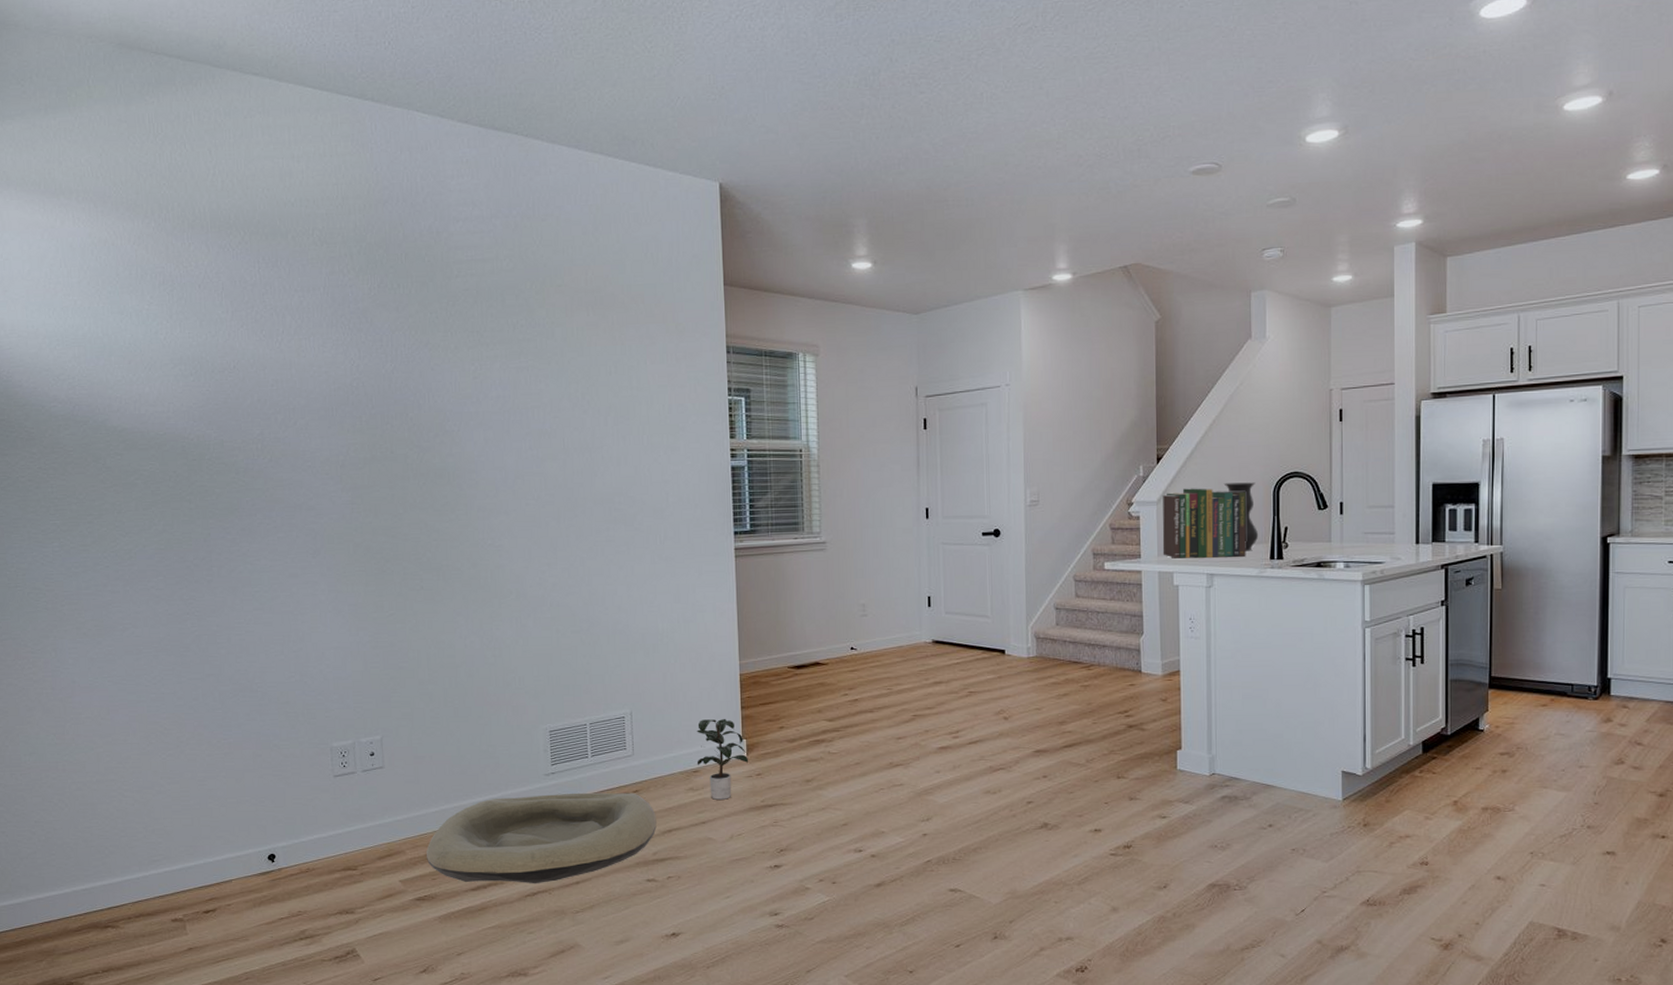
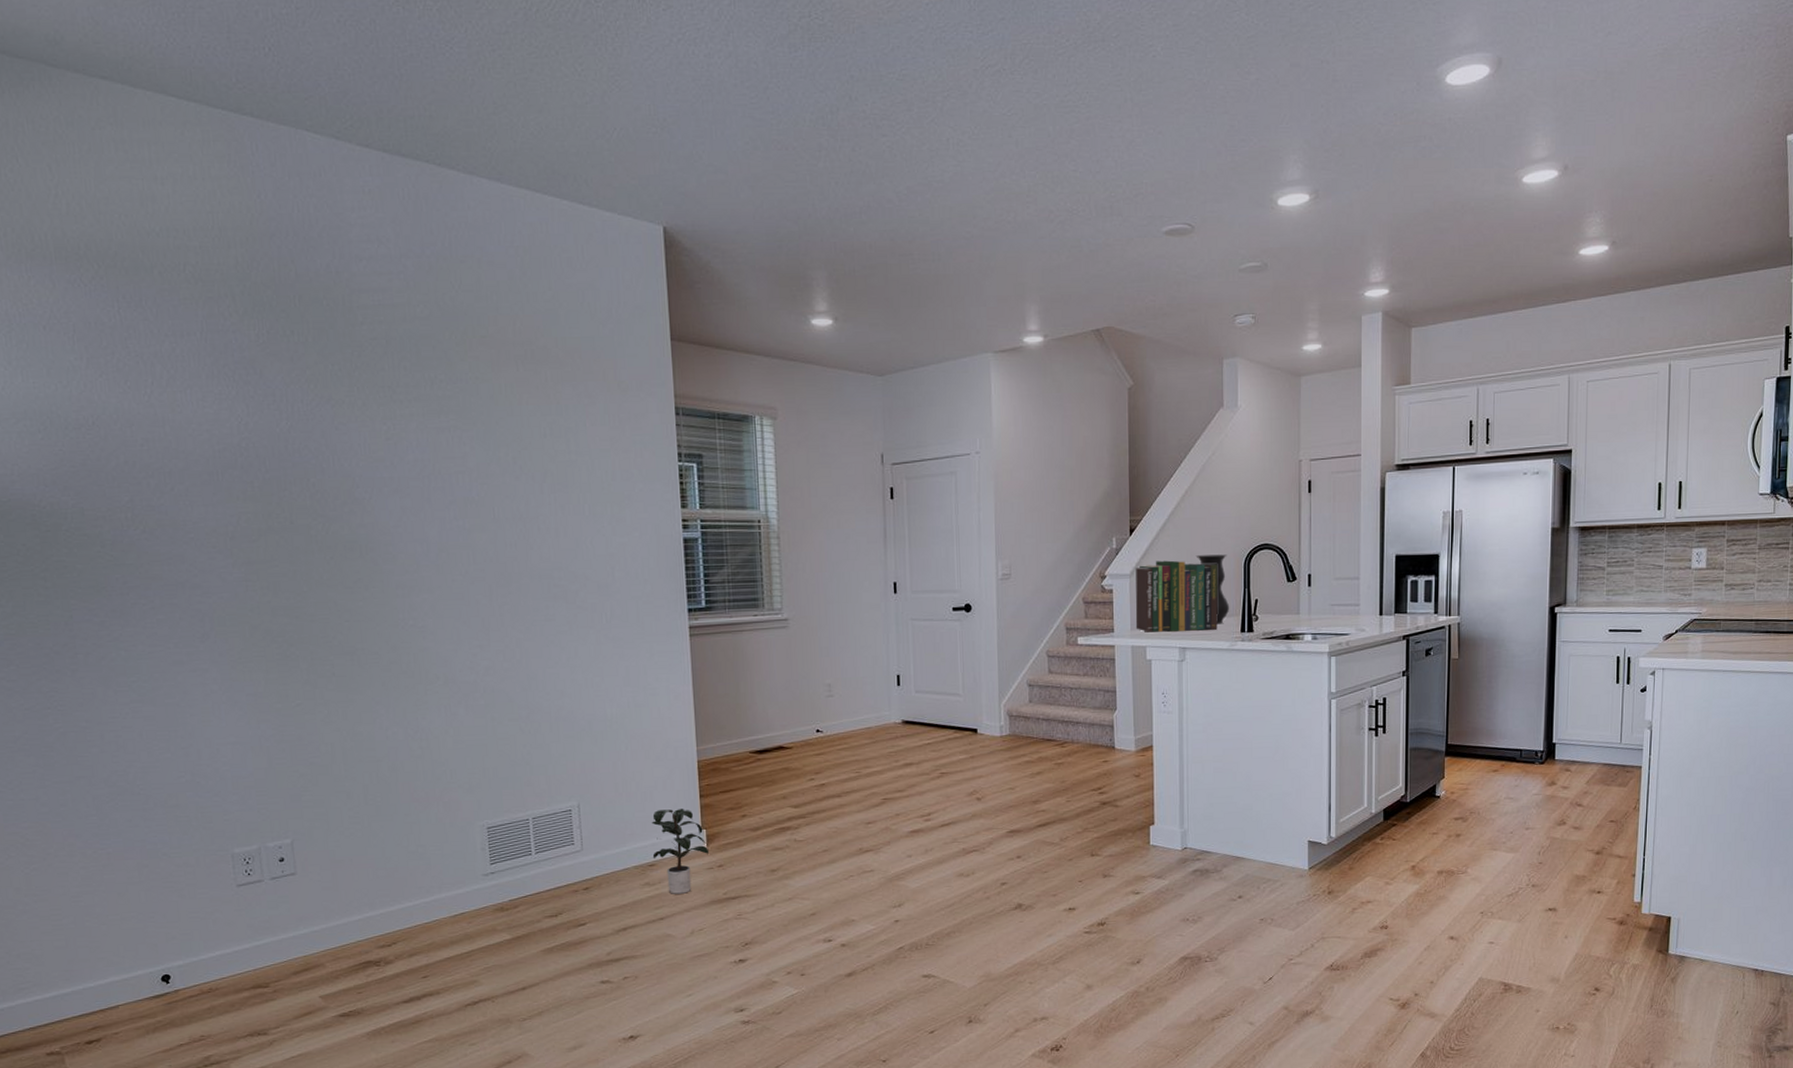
dog bed: present [426,792,657,884] -> none [350,890,610,994]

